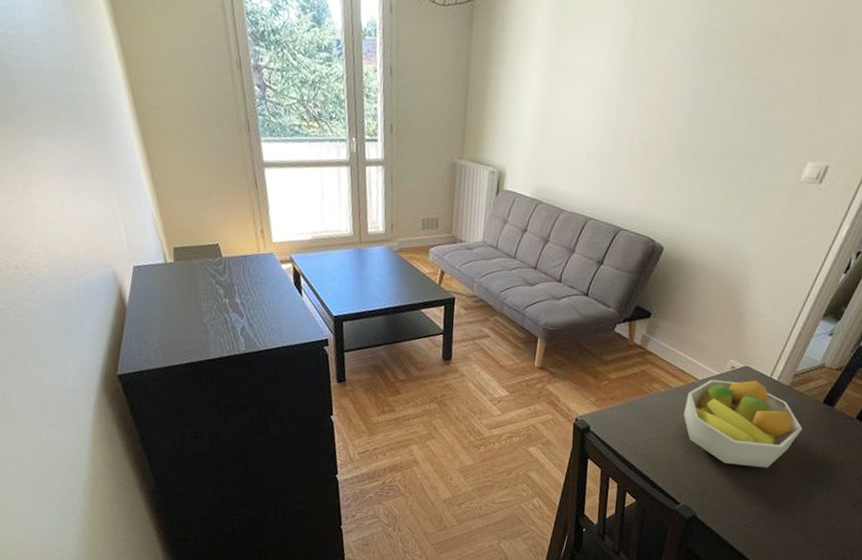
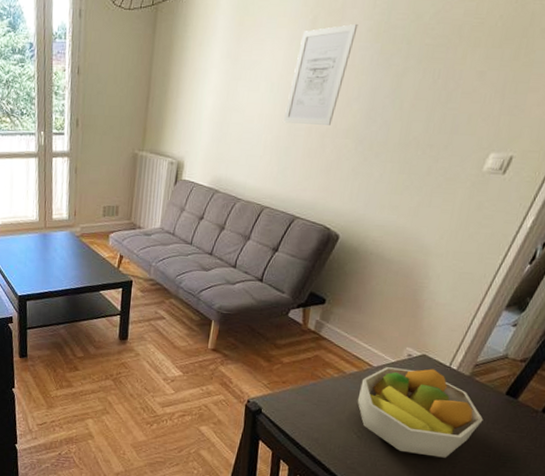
wall art: none [605,26,679,133] -> present [282,23,358,125]

